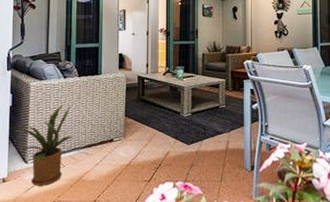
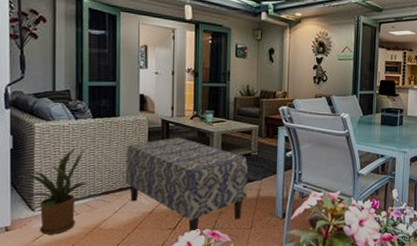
bench: none [106,92,216,185] -> present [125,137,248,232]

